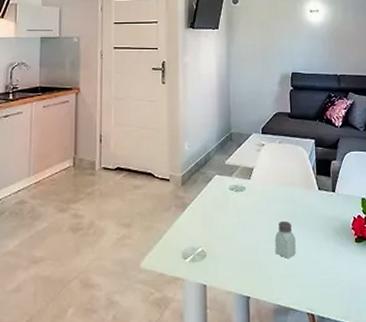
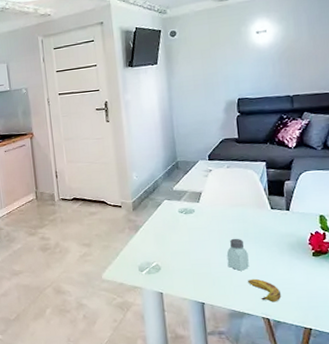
banana: none [294,267,326,295] -> present [248,278,282,302]

